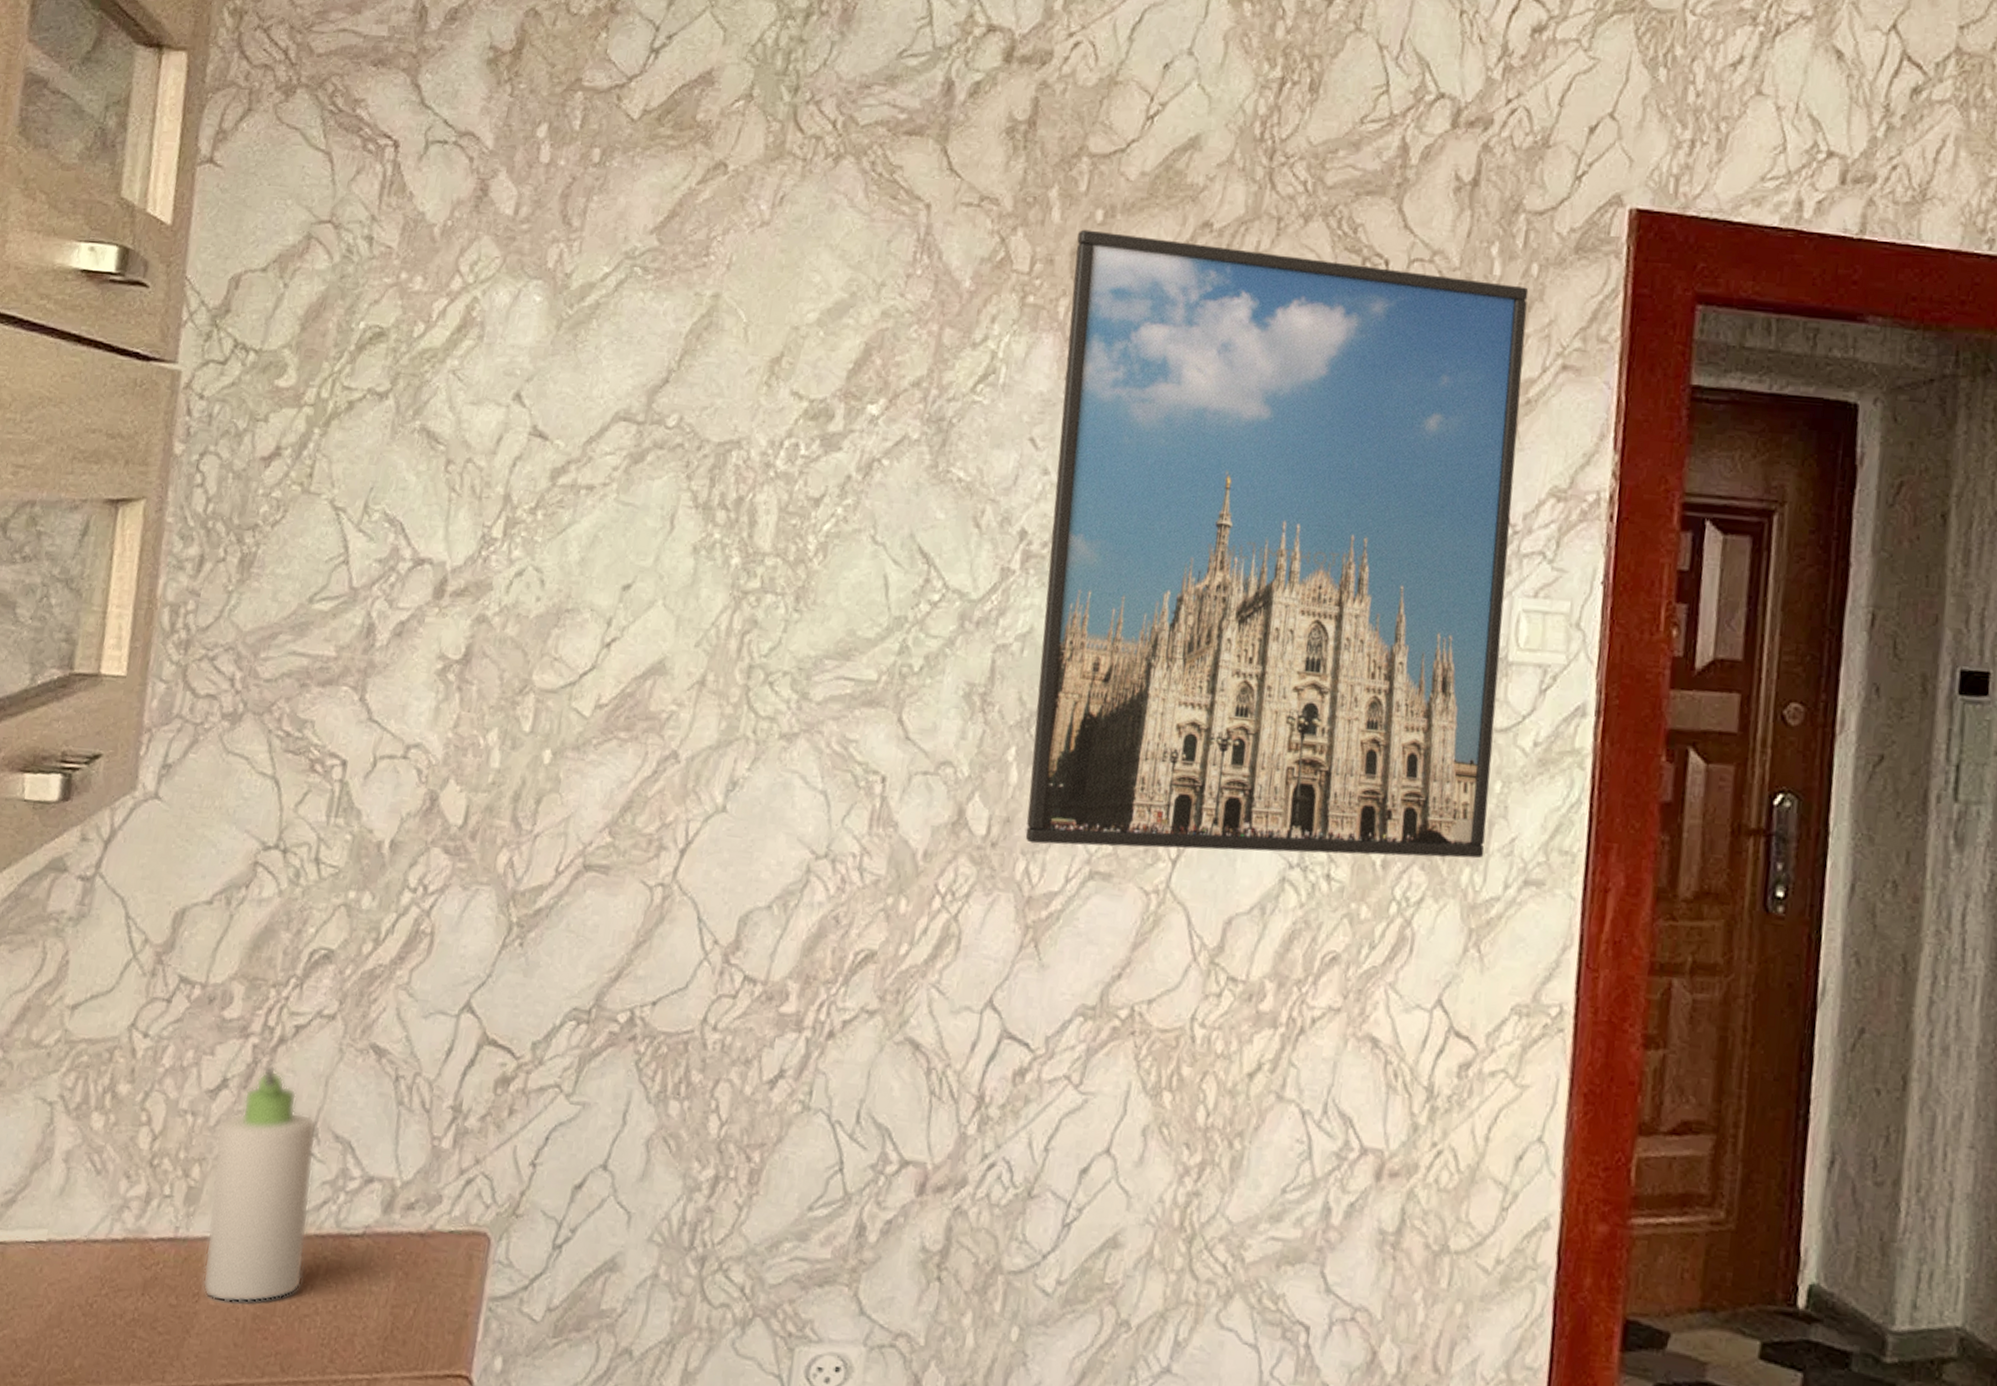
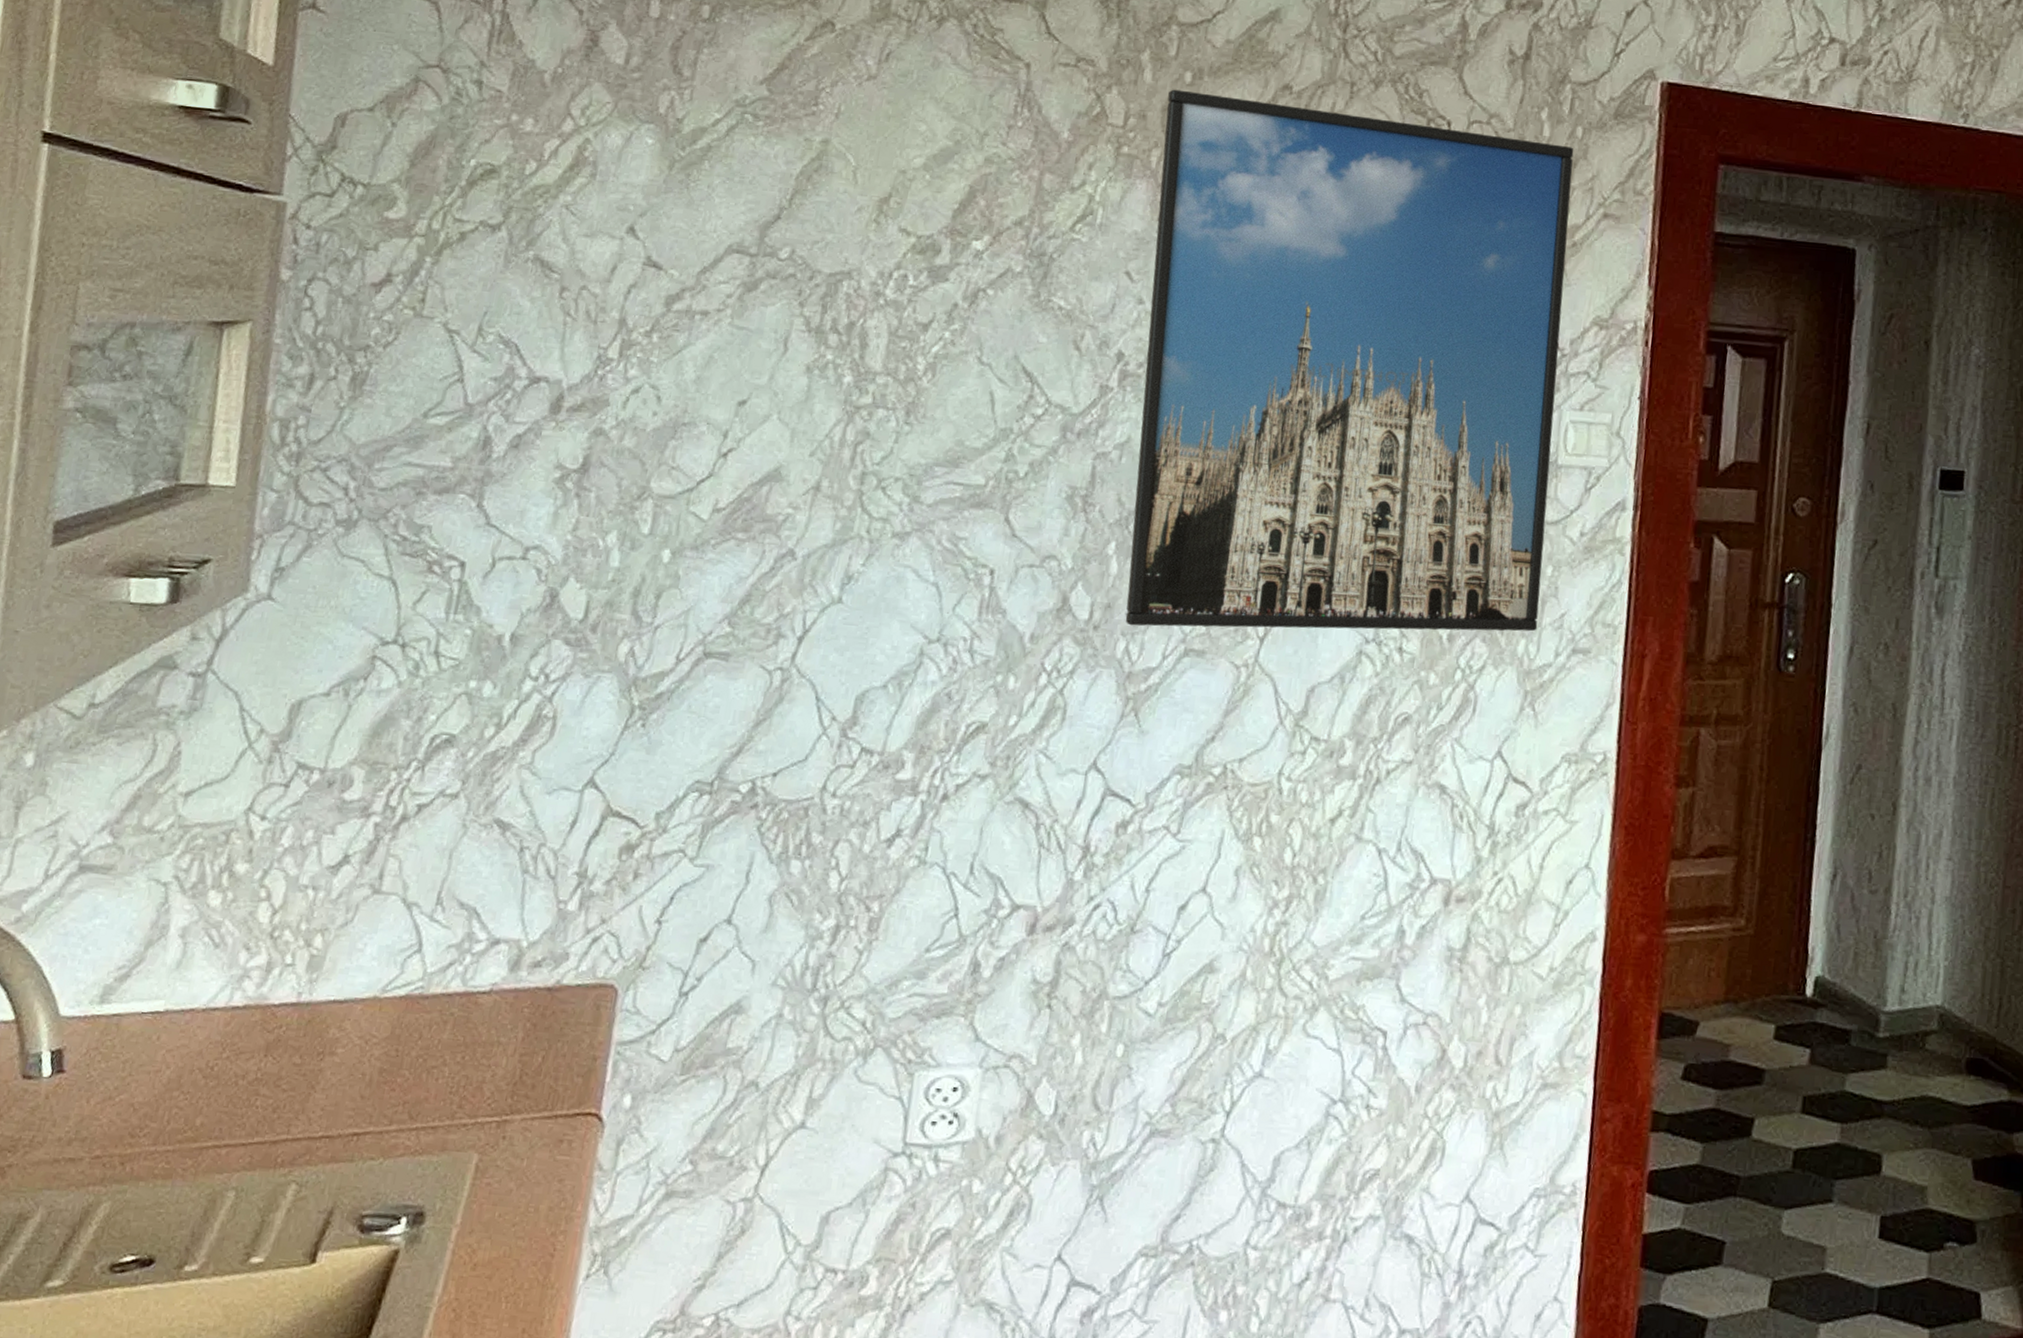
bottle: present [202,1062,317,1303] -> none [327,839,442,1059]

